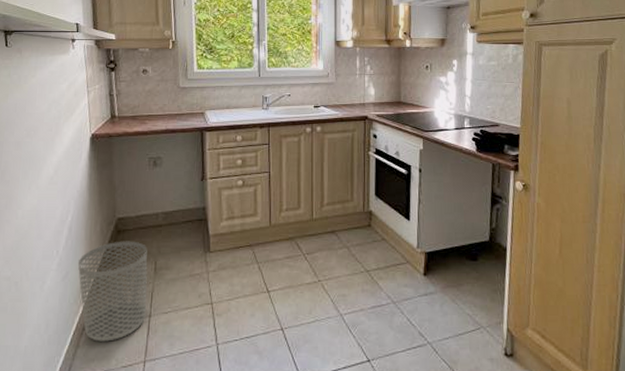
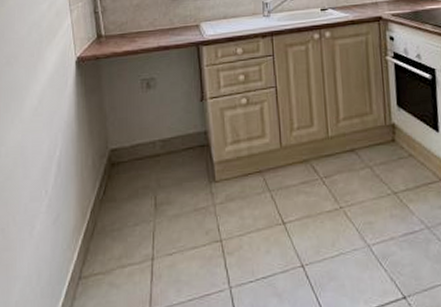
waste bin: present [77,241,148,342] -> none [69,174,149,292]

